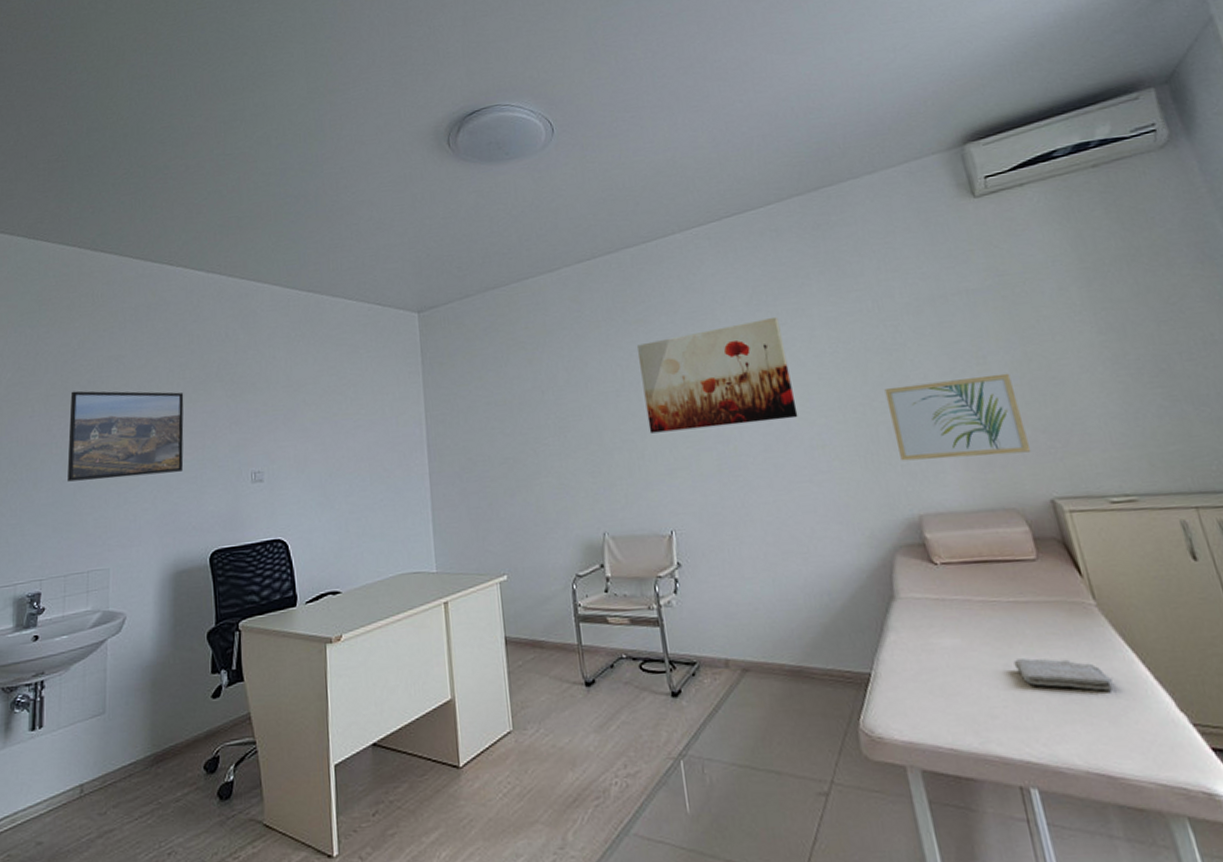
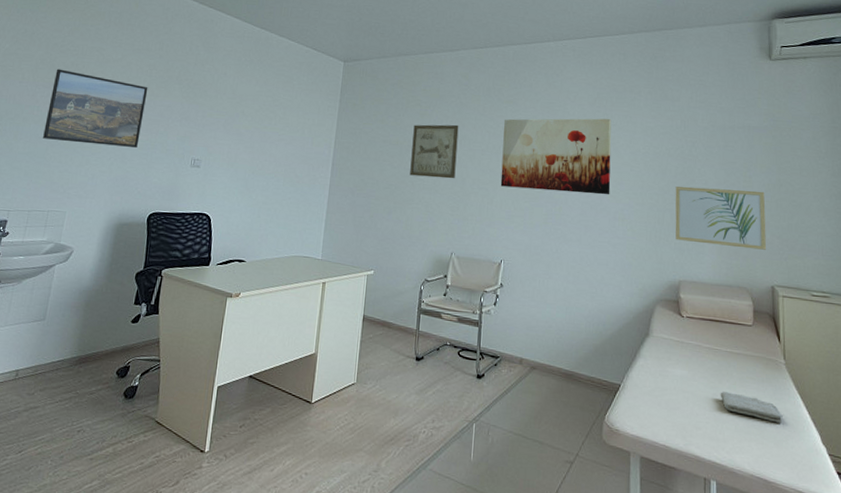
wall art: none [522,364,589,442] -> present [410,124,459,179]

